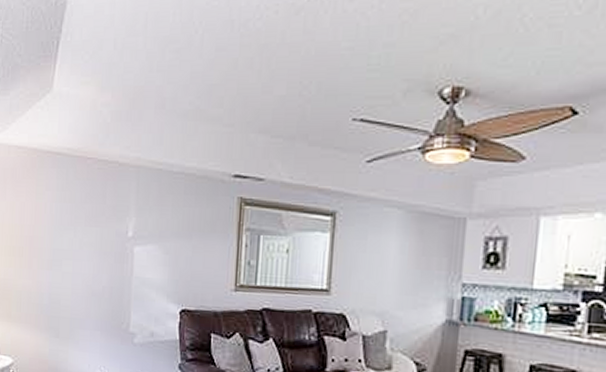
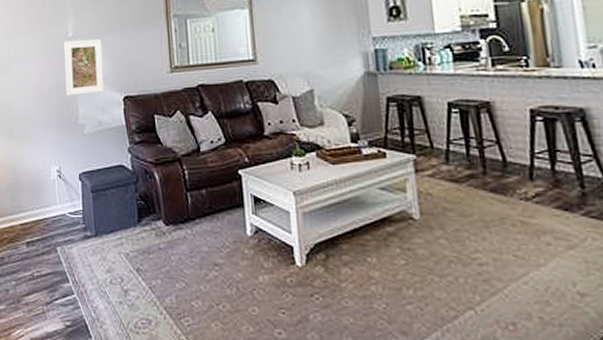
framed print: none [119,241,164,302] -> present [63,39,105,96]

